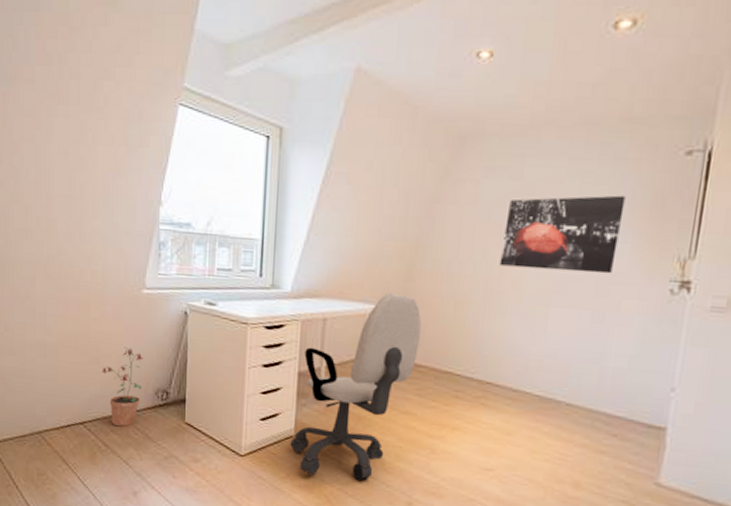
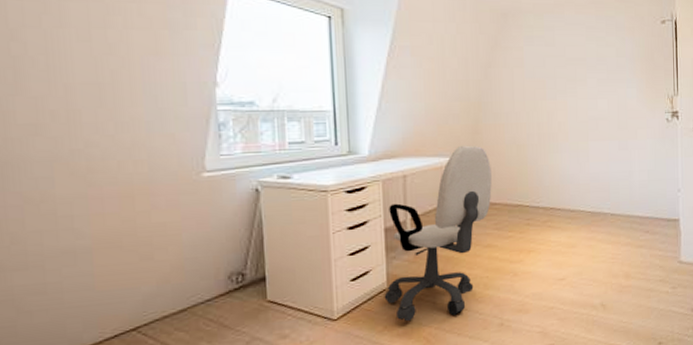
potted plant: present [102,347,143,427] -> none [157,235,212,323]
wall art: present [499,195,626,274] -> none [546,54,629,114]

